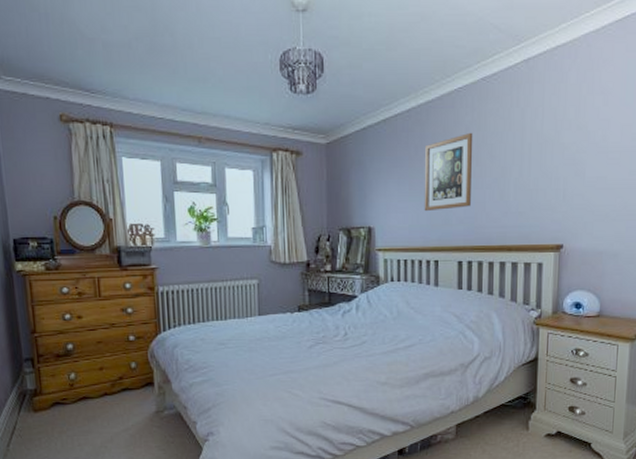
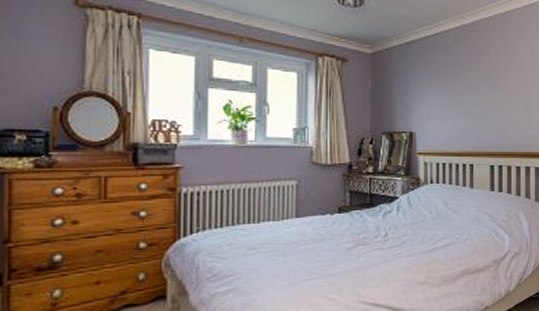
wall art: present [424,133,473,212] -> none [460,55,502,120]

